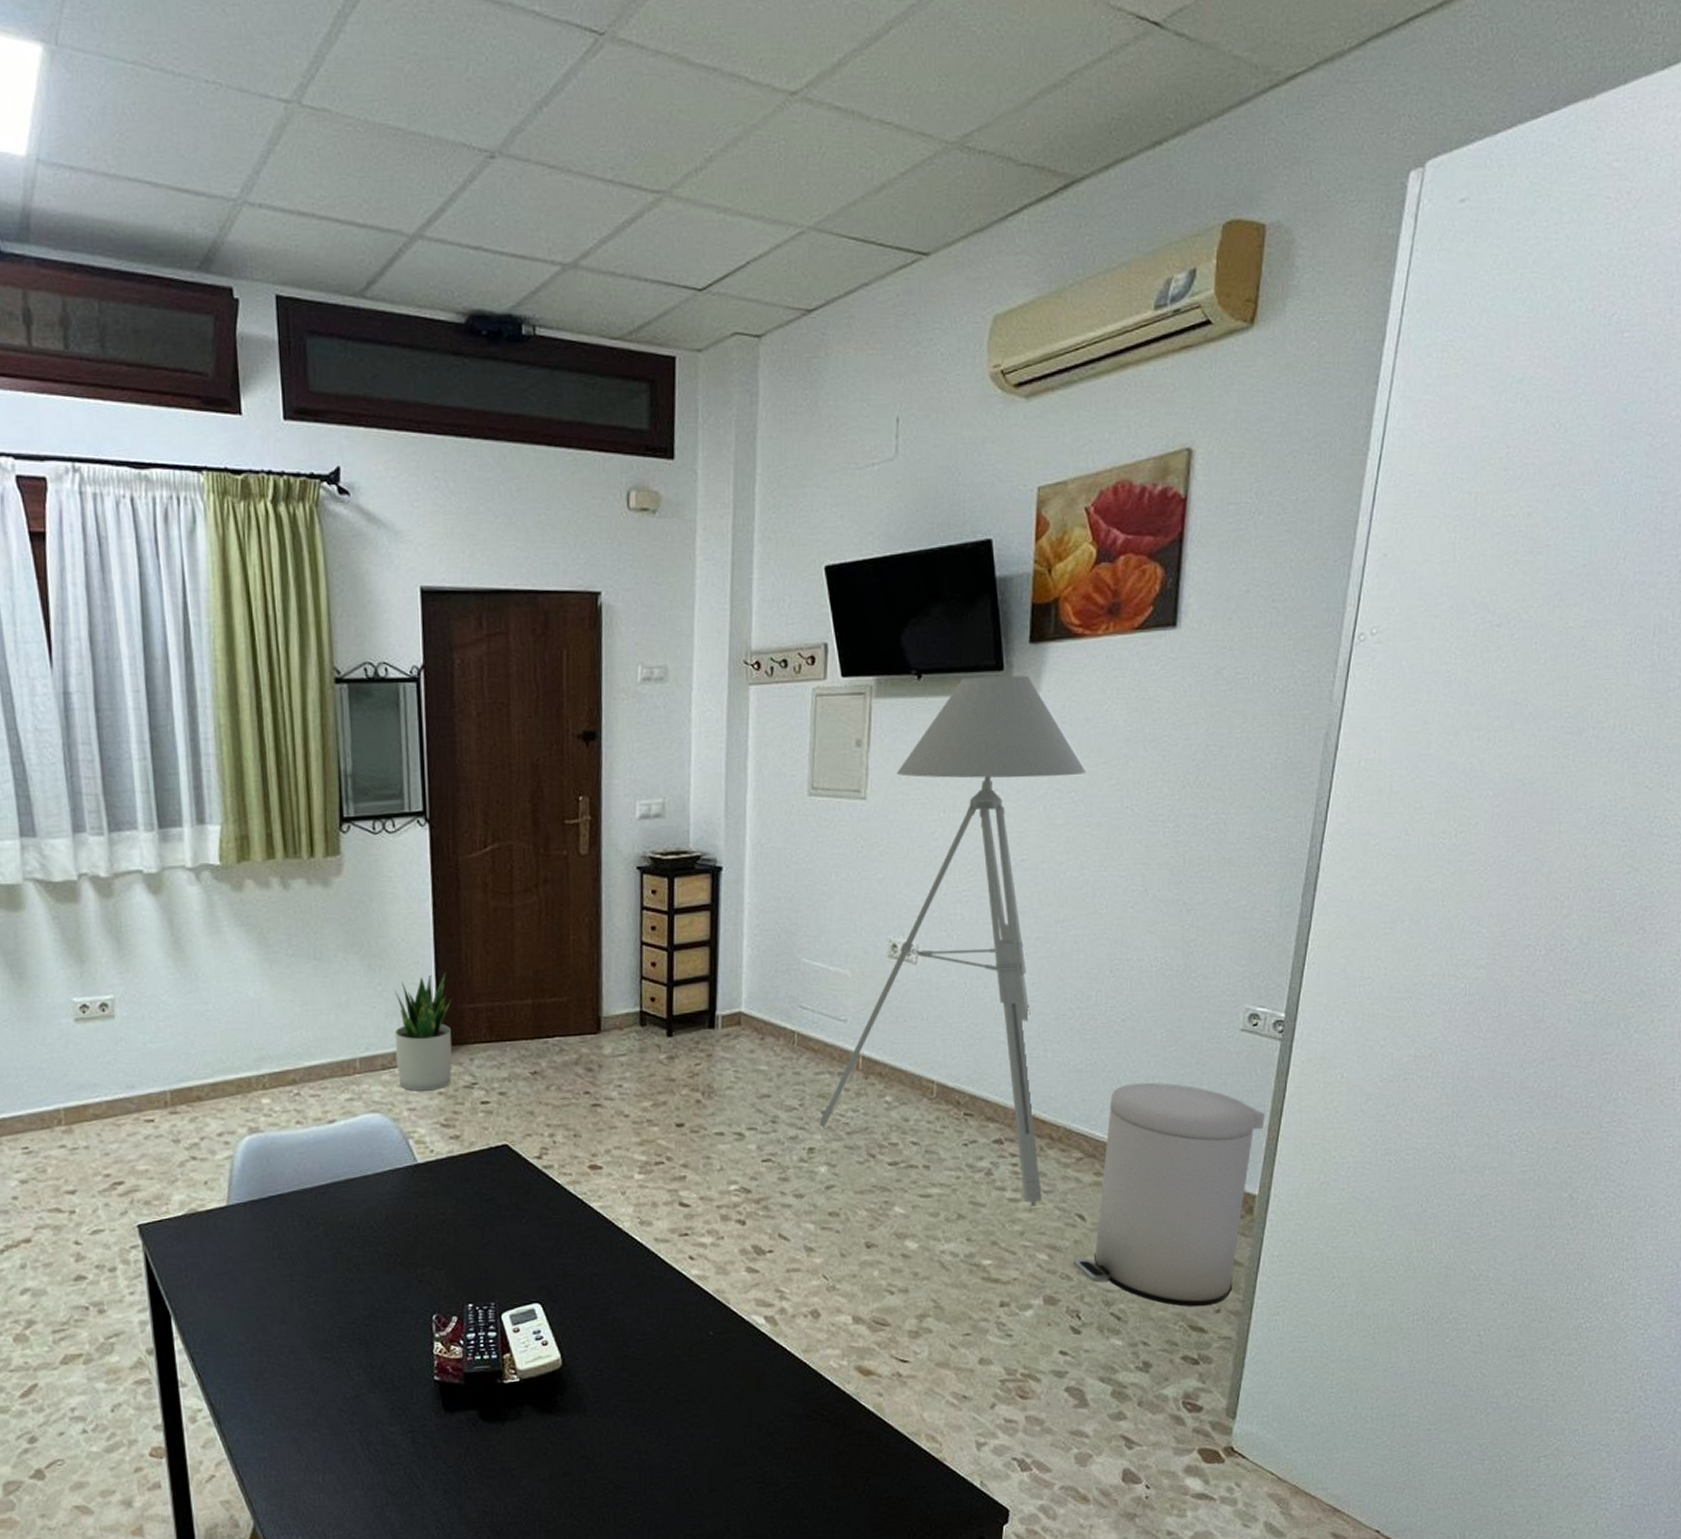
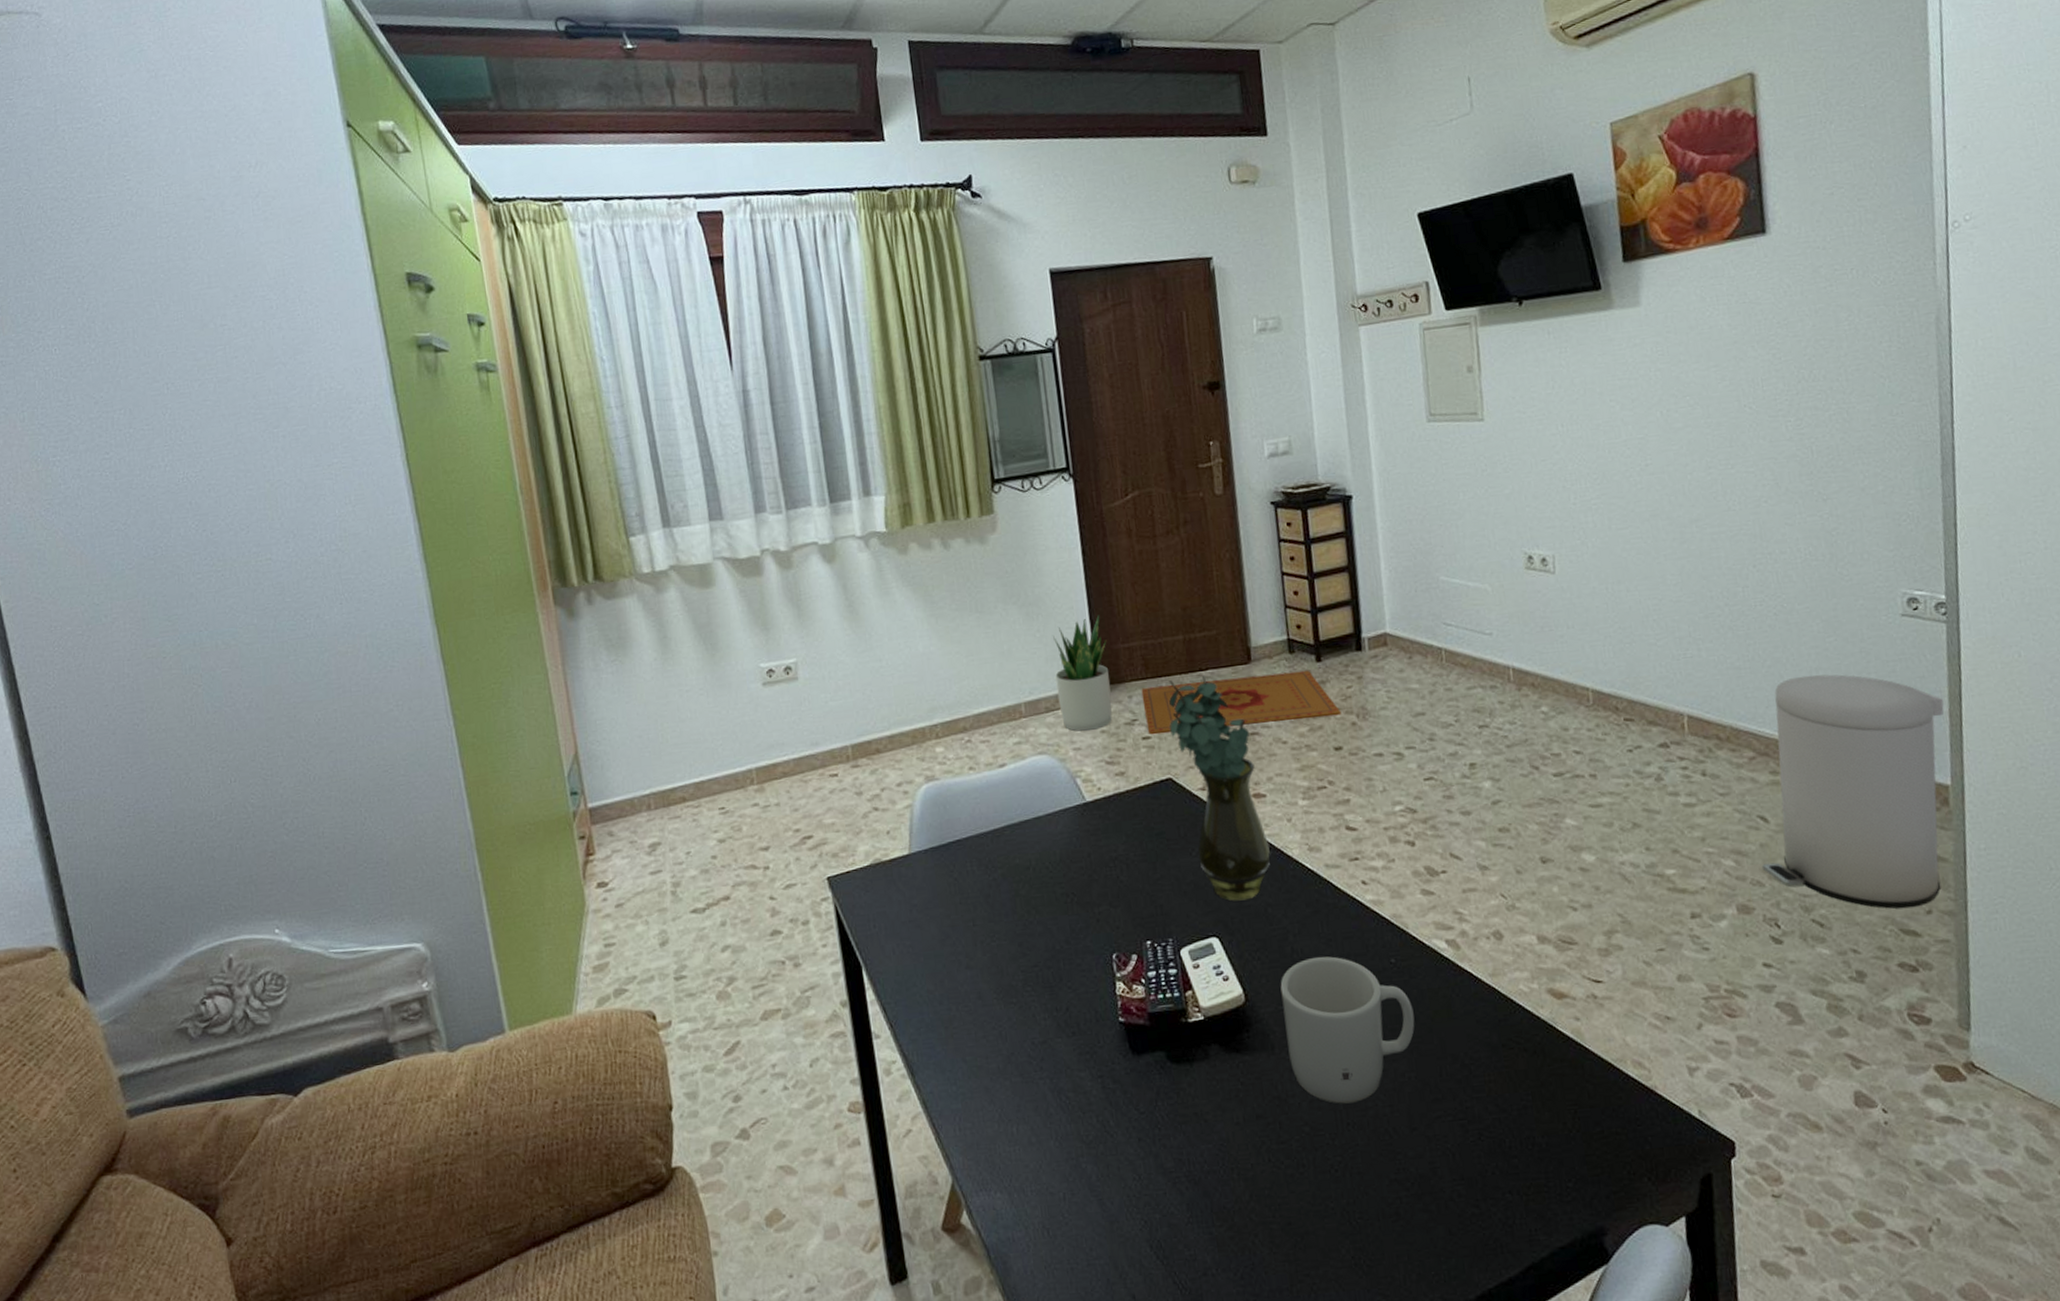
doormat: none [484,1044,687,1099] -> present [1141,670,1342,734]
vase: none [510,1041,601,1270] -> present [1168,674,1271,901]
mug: none [598,1326,726,1465] -> present [1280,956,1415,1104]
floor lamp: present [819,675,1086,1208] -> none [1477,292,1719,812]

